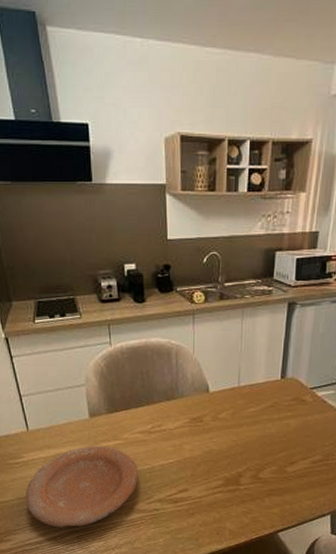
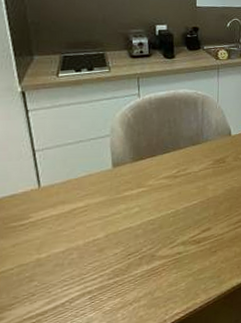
plate: present [26,446,138,528] -> none [29,195,162,292]

